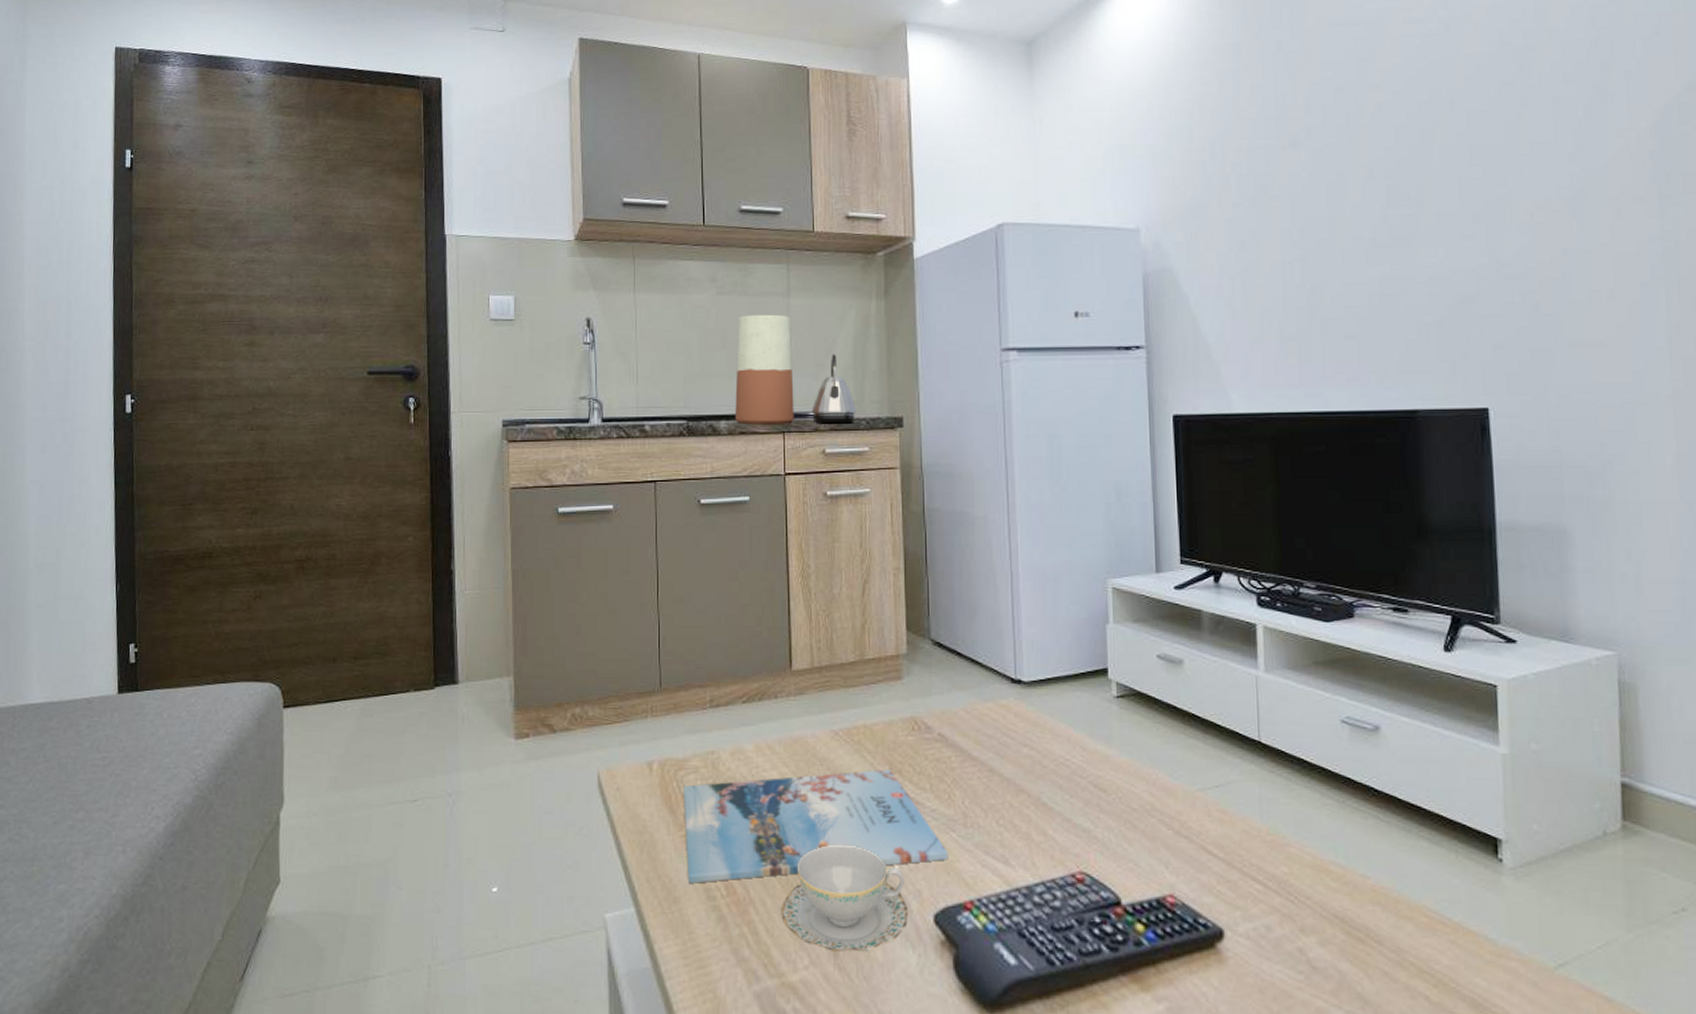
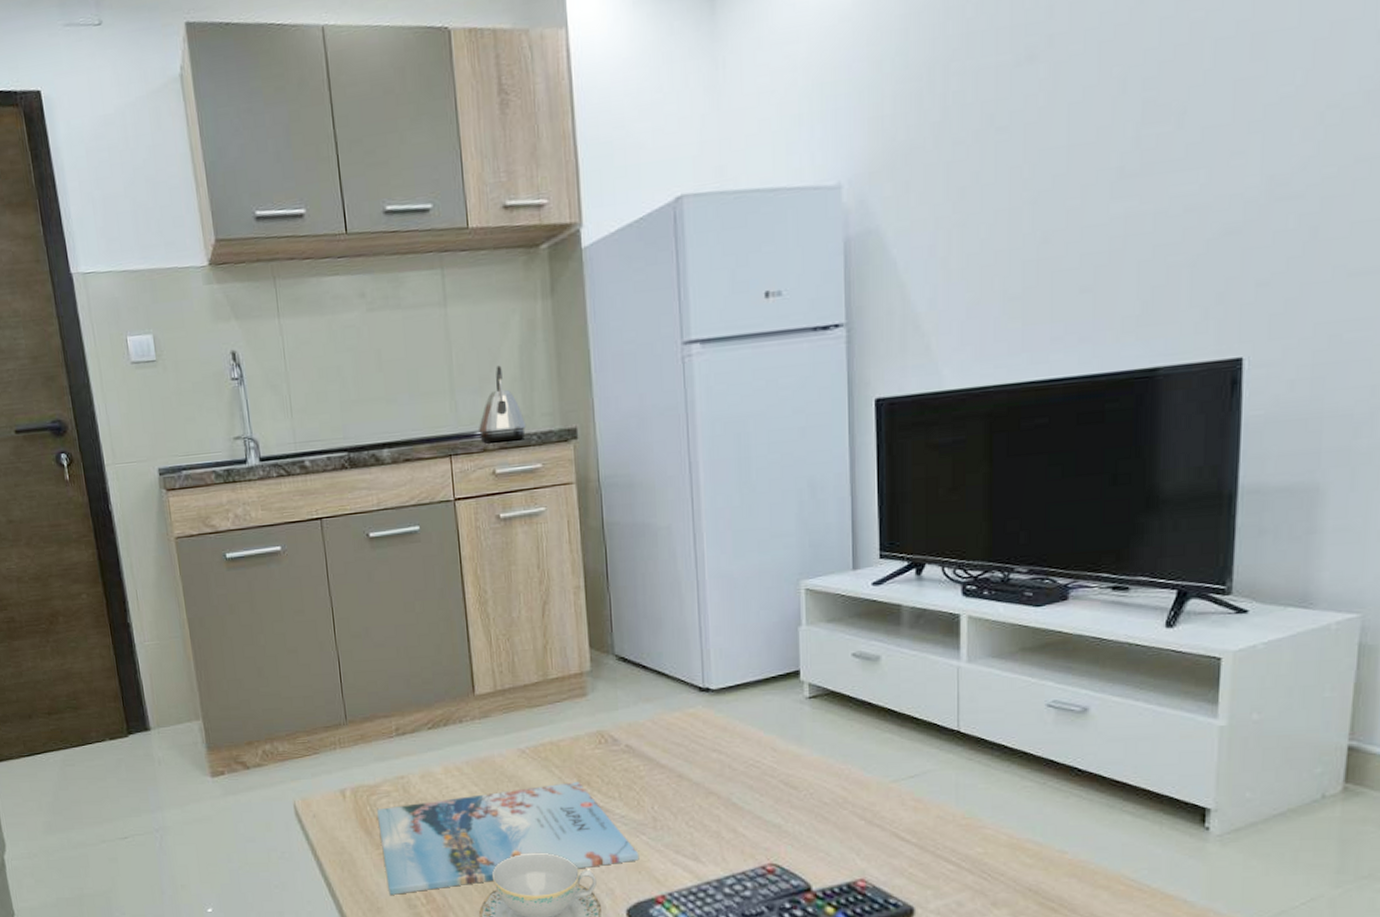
vase: present [735,314,794,425] -> none [392,327,461,452]

